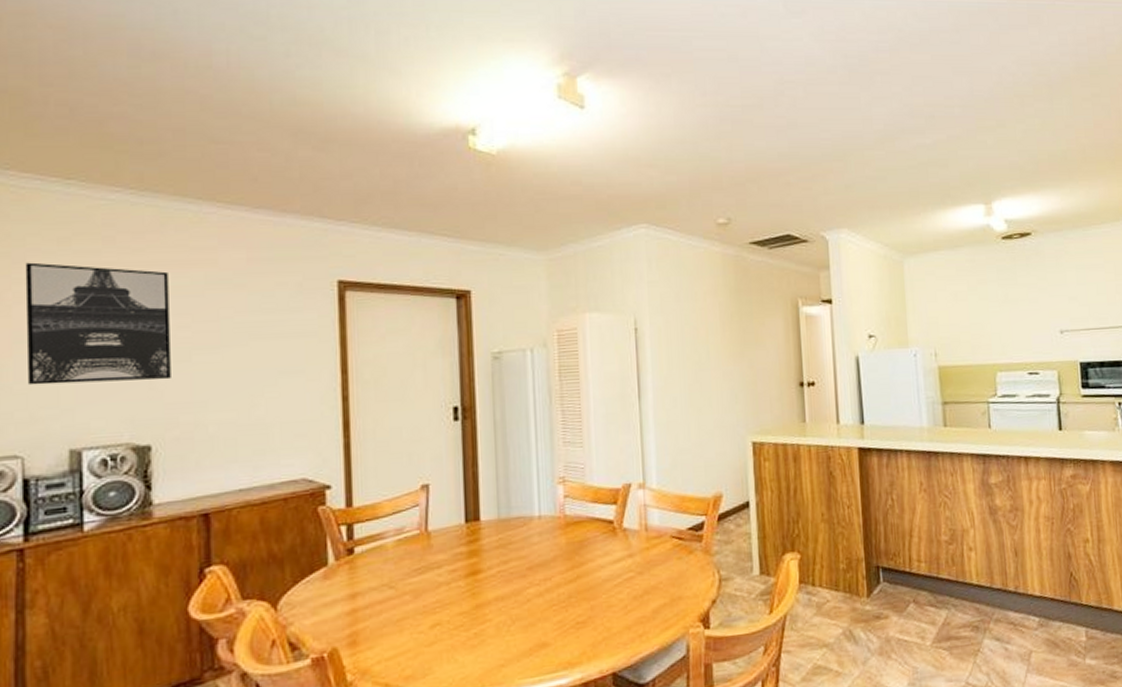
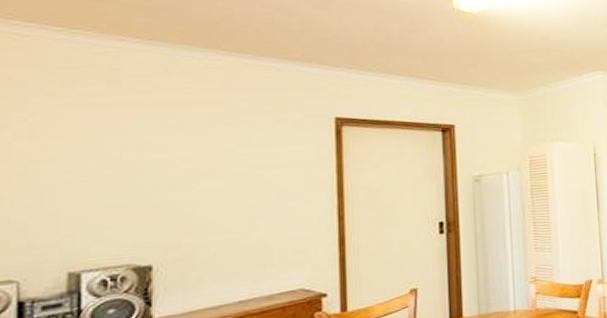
wall art: present [25,262,171,386] -> none [25,103,174,215]

